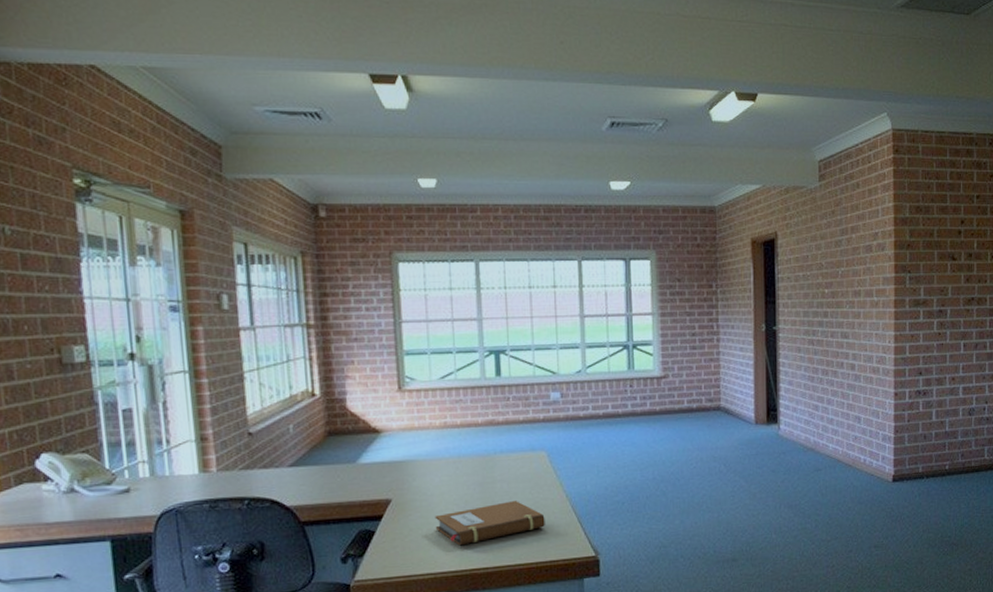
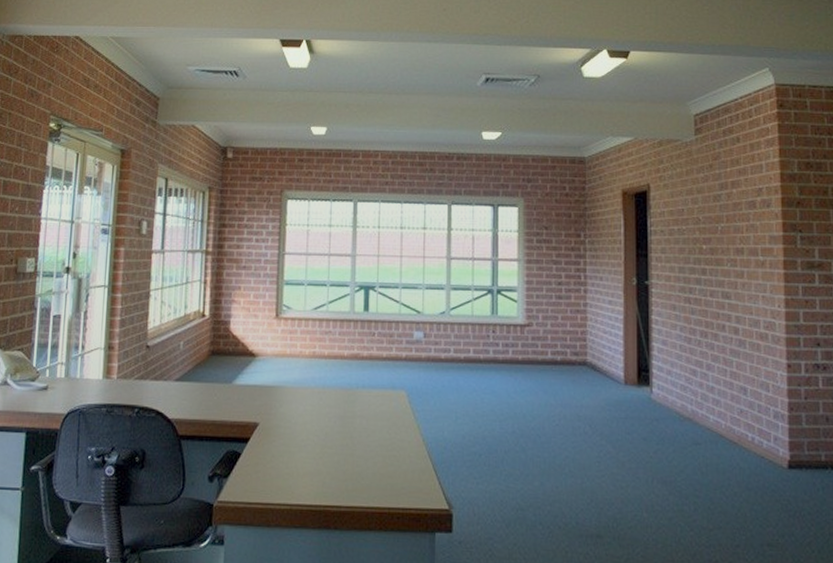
notebook: present [435,500,545,546] -> none [295,438,400,479]

